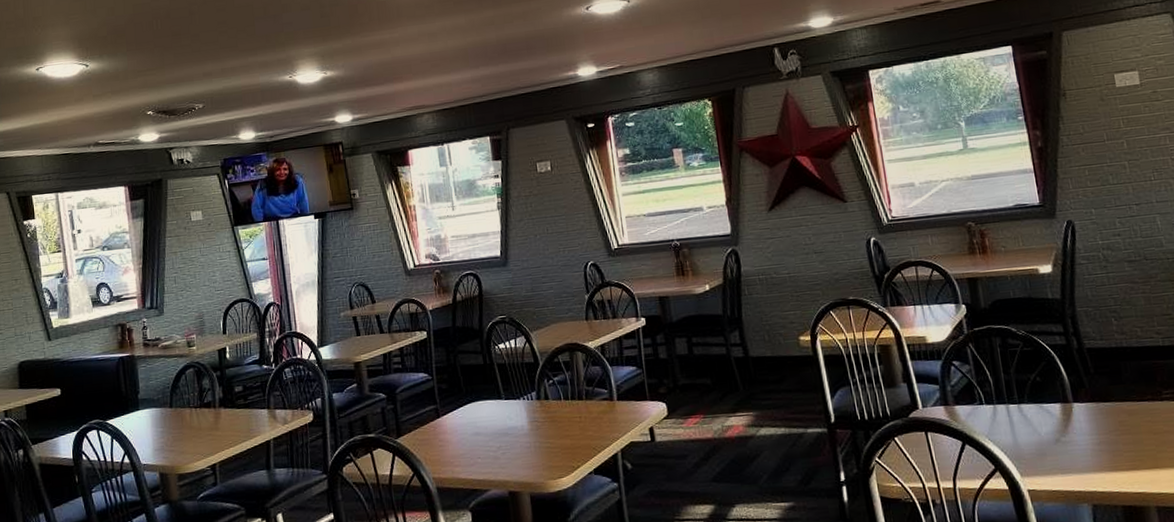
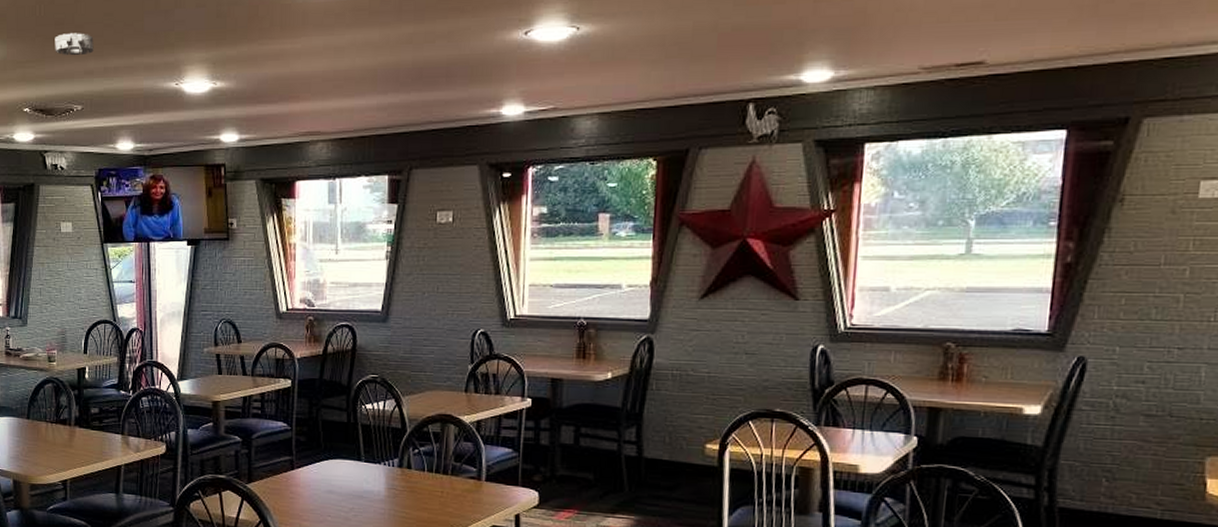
smoke detector: none [172,41,211,62] -> present [55,33,94,56]

